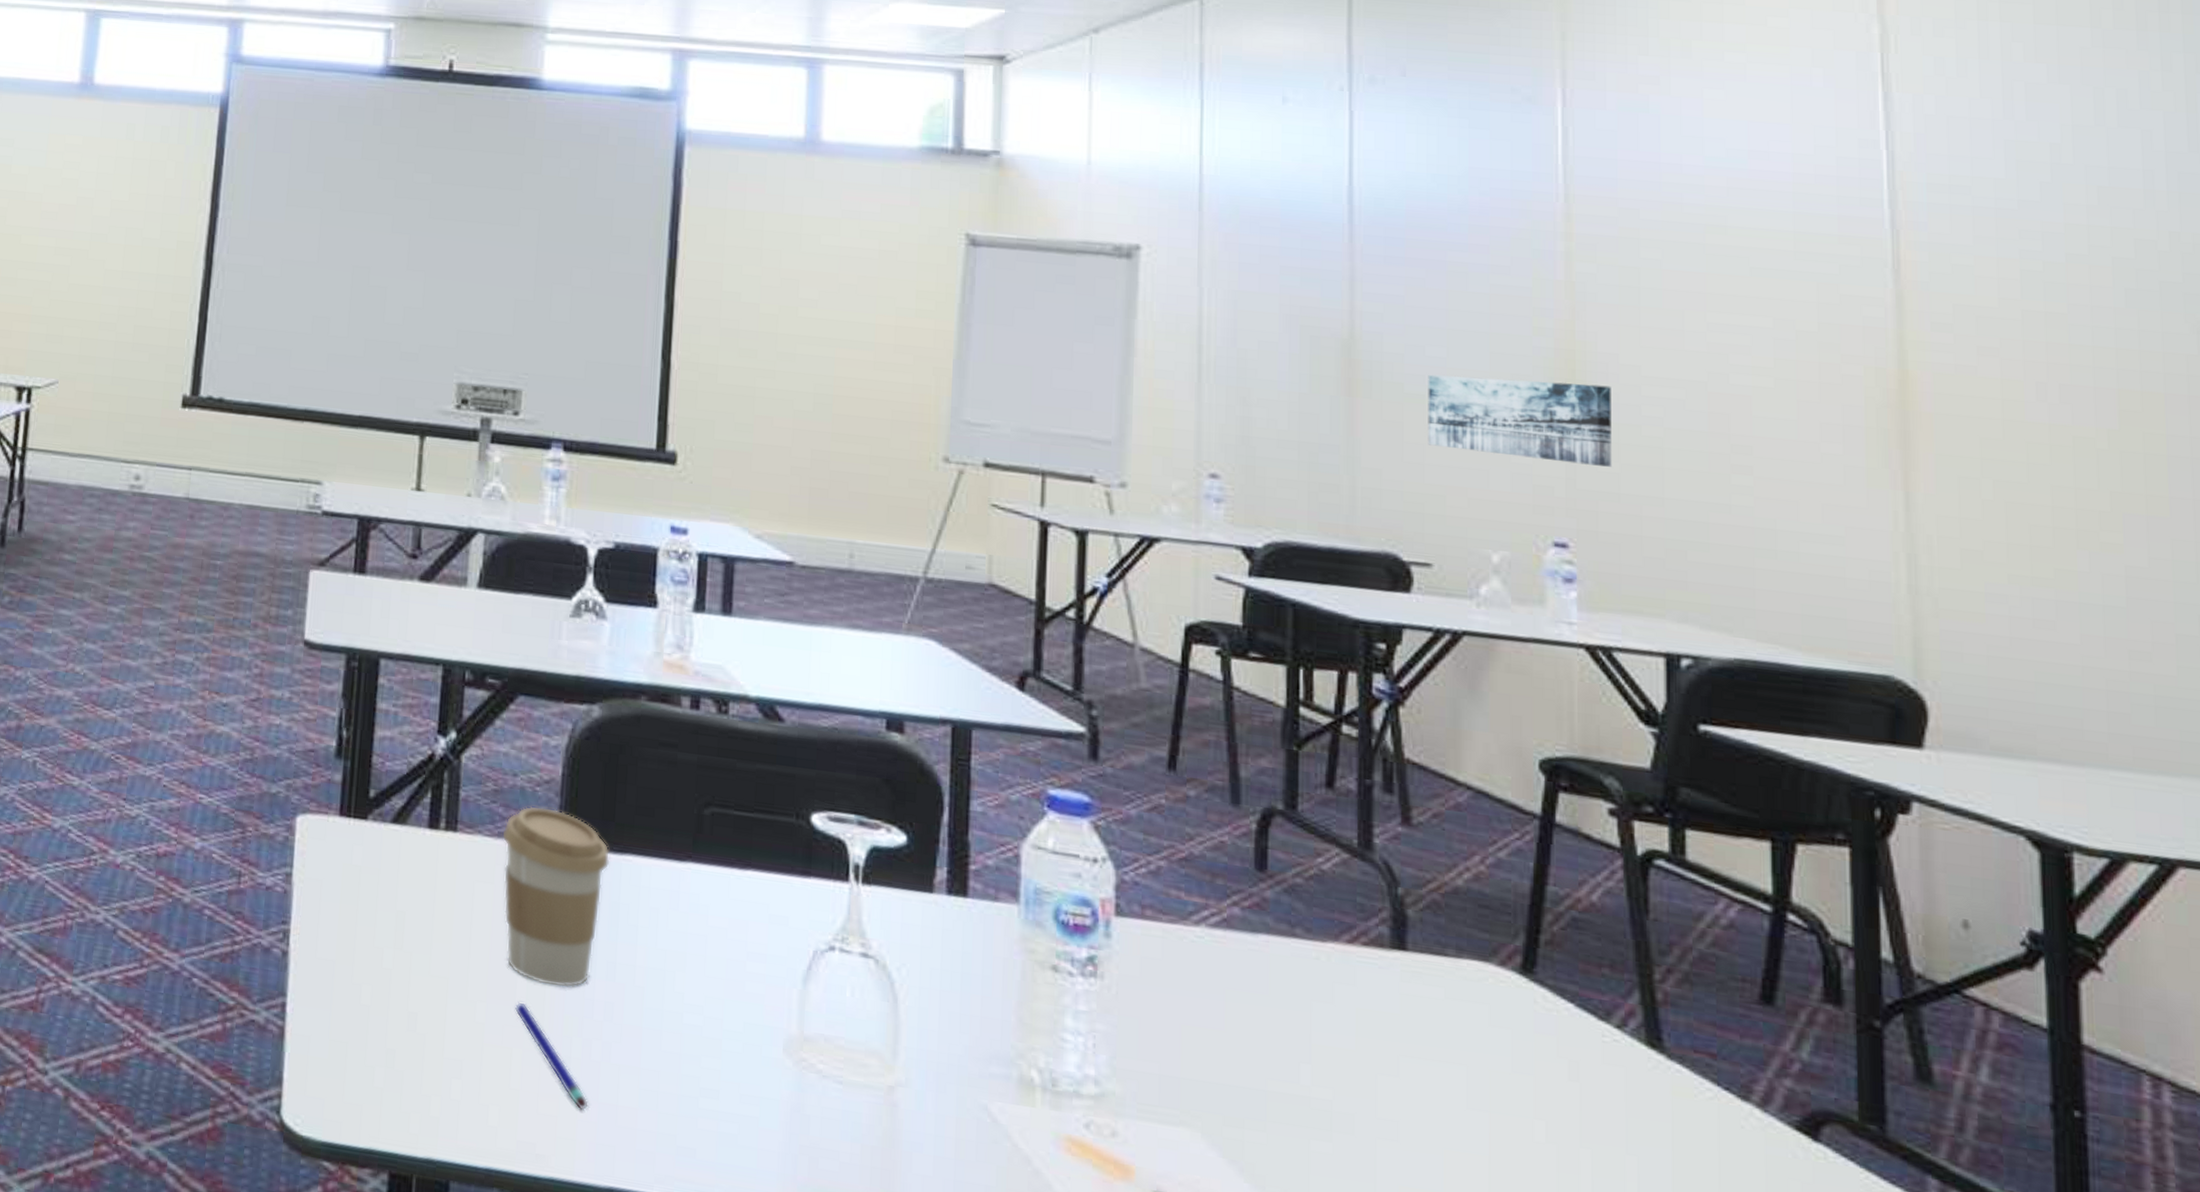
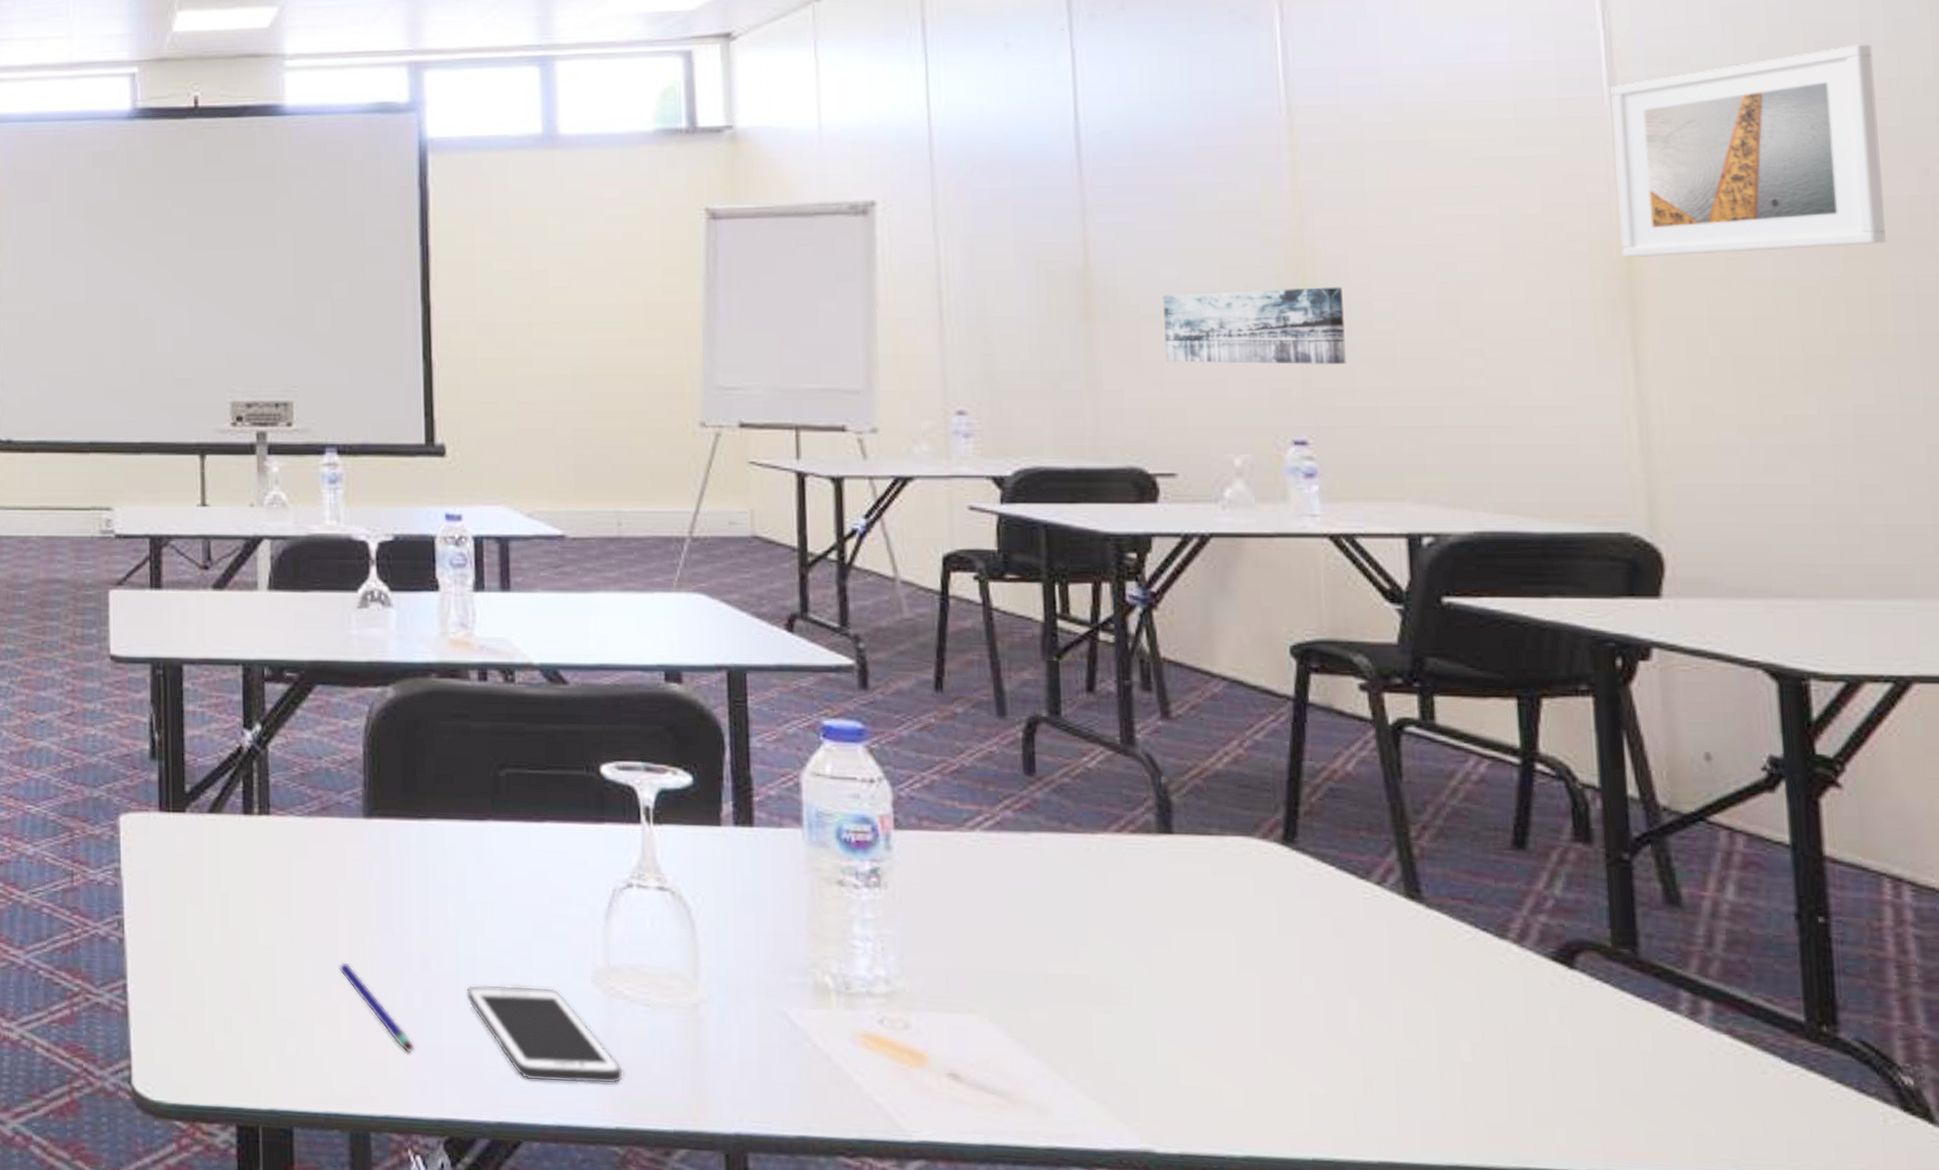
coffee cup: present [502,805,610,988] -> none [312,784,416,946]
cell phone: none [647,1041,809,1167] -> present [465,984,623,1084]
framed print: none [1892,193,2163,401] -> present [1611,44,1886,257]

